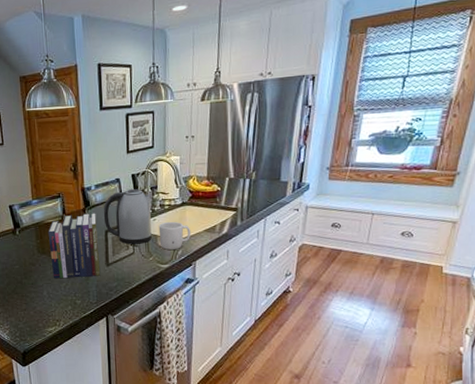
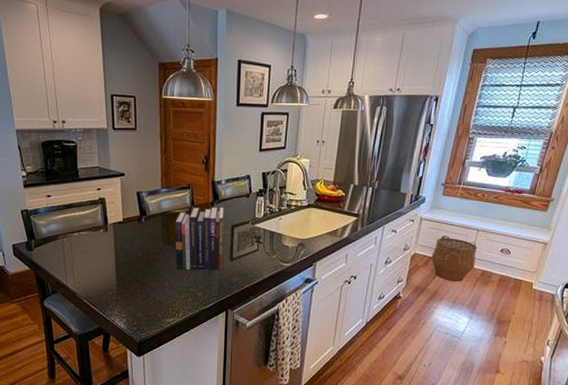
kettle: present [103,188,152,245] -> none [231,186,279,241]
mug: present [158,221,192,250] -> none [283,221,315,249]
basket: none [322,224,374,271] -> present [431,238,478,282]

